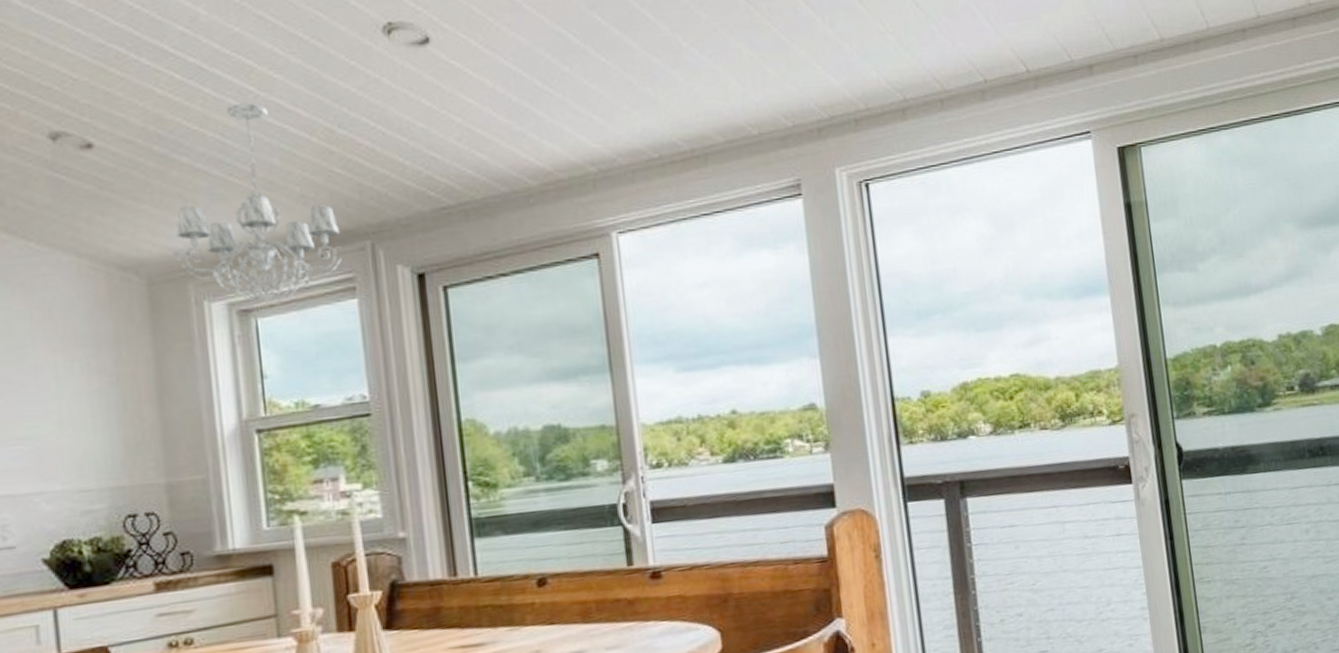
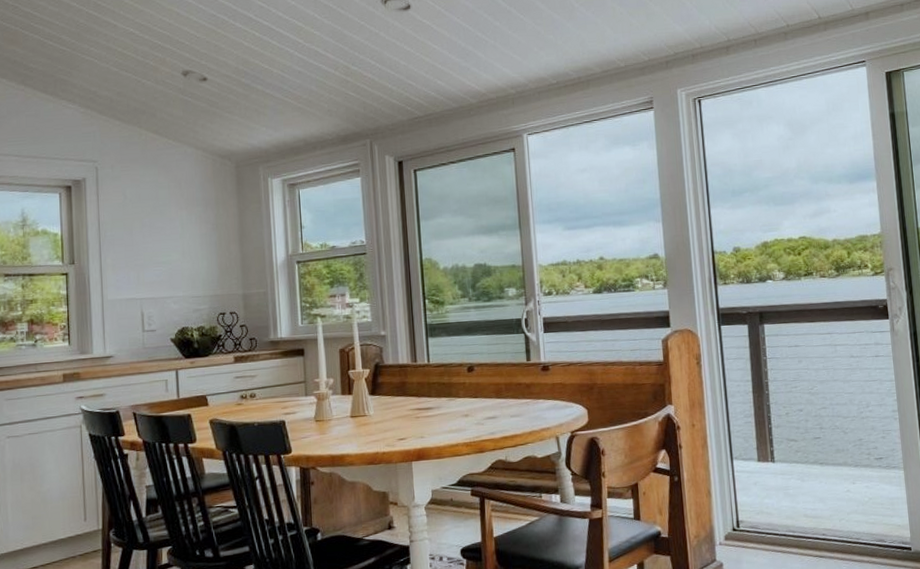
chandelier: present [174,102,343,302] -> none [252,50,353,179]

